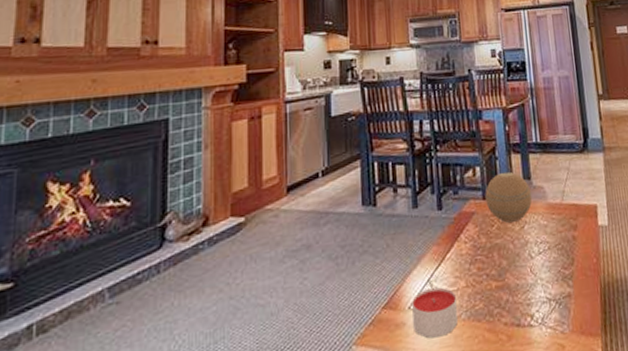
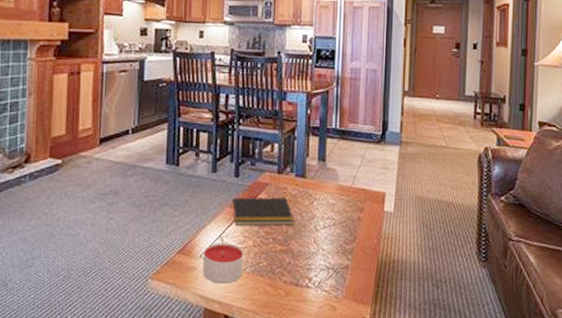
notepad: none [437,226,507,265] -> present [231,197,295,225]
decorative orb: present [485,171,533,223] -> none [280,151,325,197]

